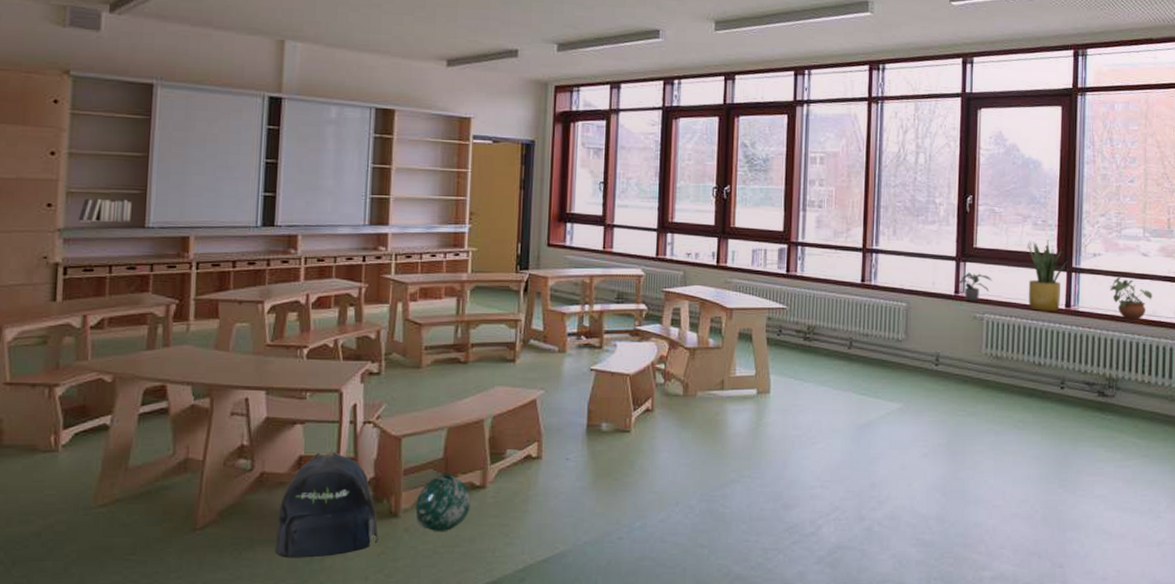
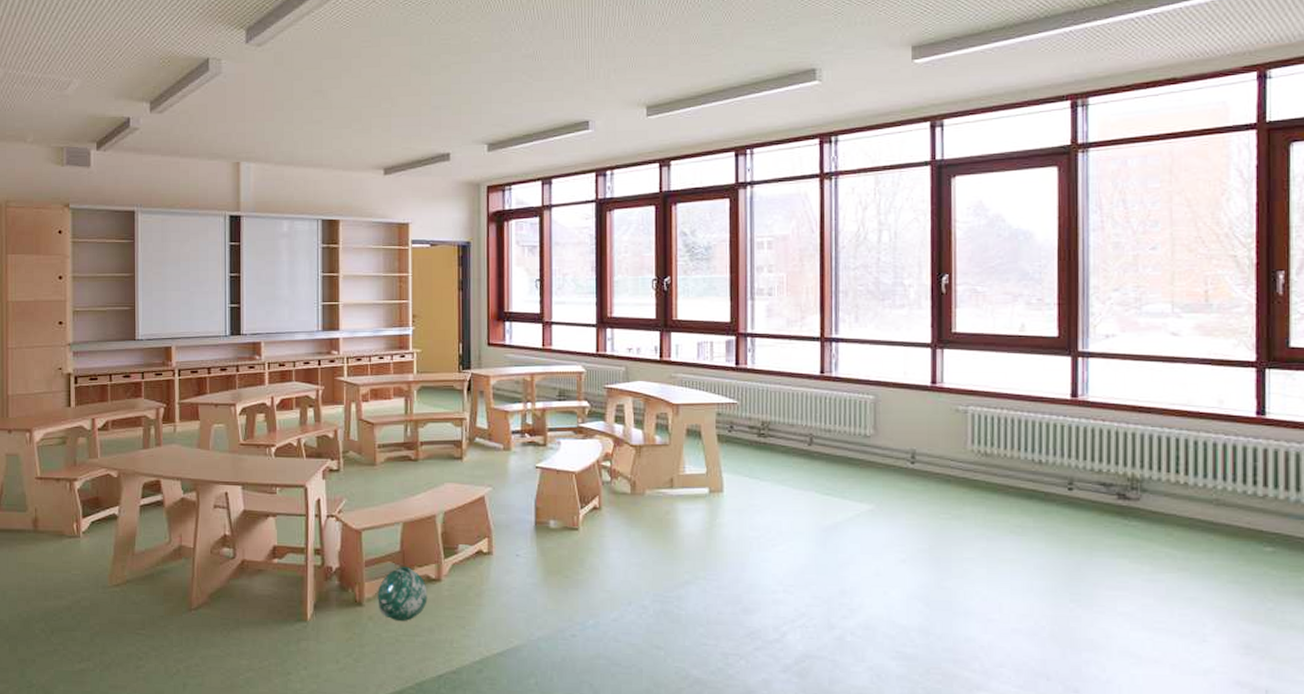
books: present [79,198,132,222] -> none [84,315,124,337]
backpack: present [275,452,378,558] -> none [257,543,346,640]
potted plant: present [957,272,992,302] -> none [934,360,977,393]
planter: present [1028,239,1068,311] -> none [1020,320,1072,402]
potted plant: present [1109,275,1153,320] -> none [1128,359,1187,411]

